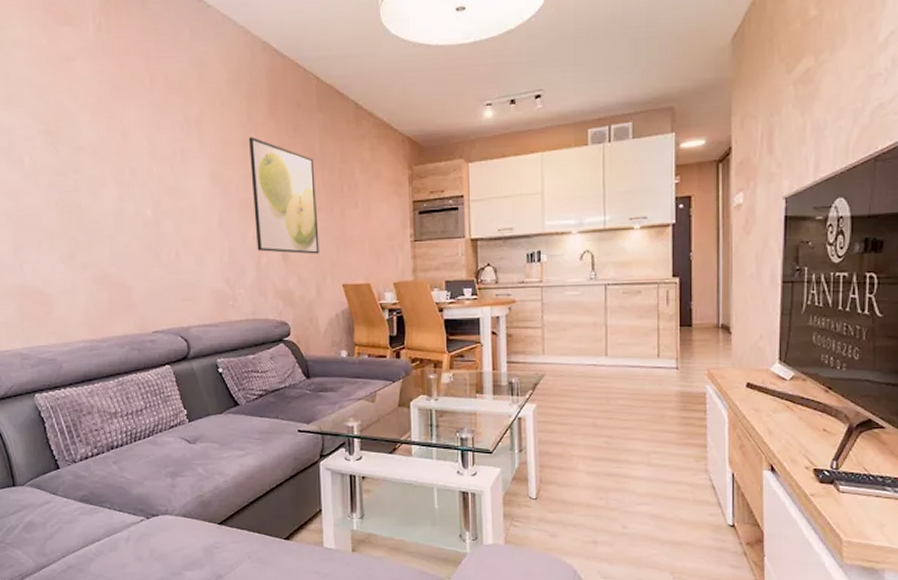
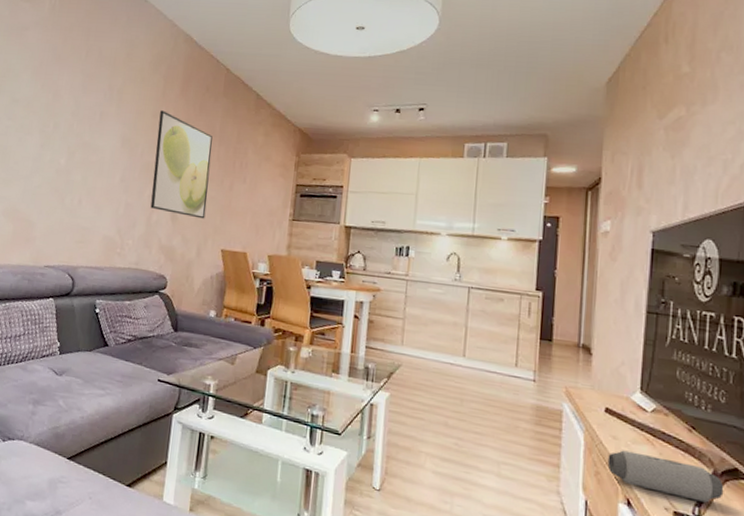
speaker: none [751,420,859,456] -> present [607,450,724,503]

